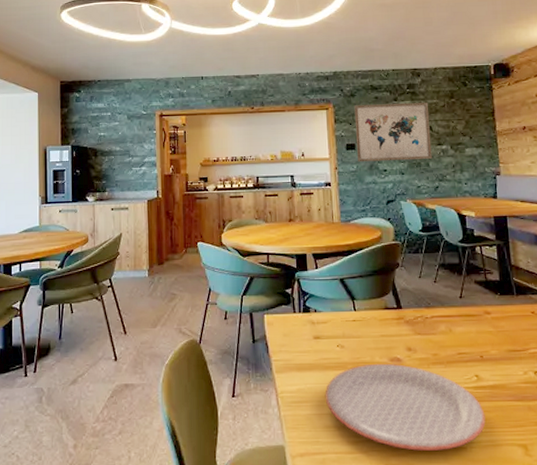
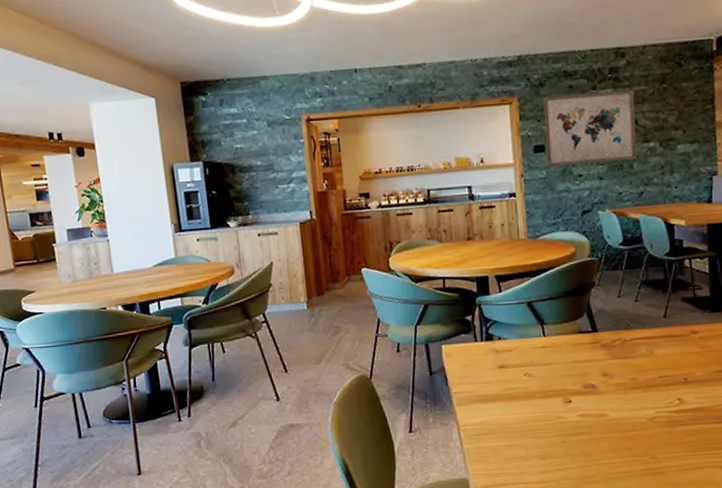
plate: present [325,363,486,451] -> none [511,390,687,477]

